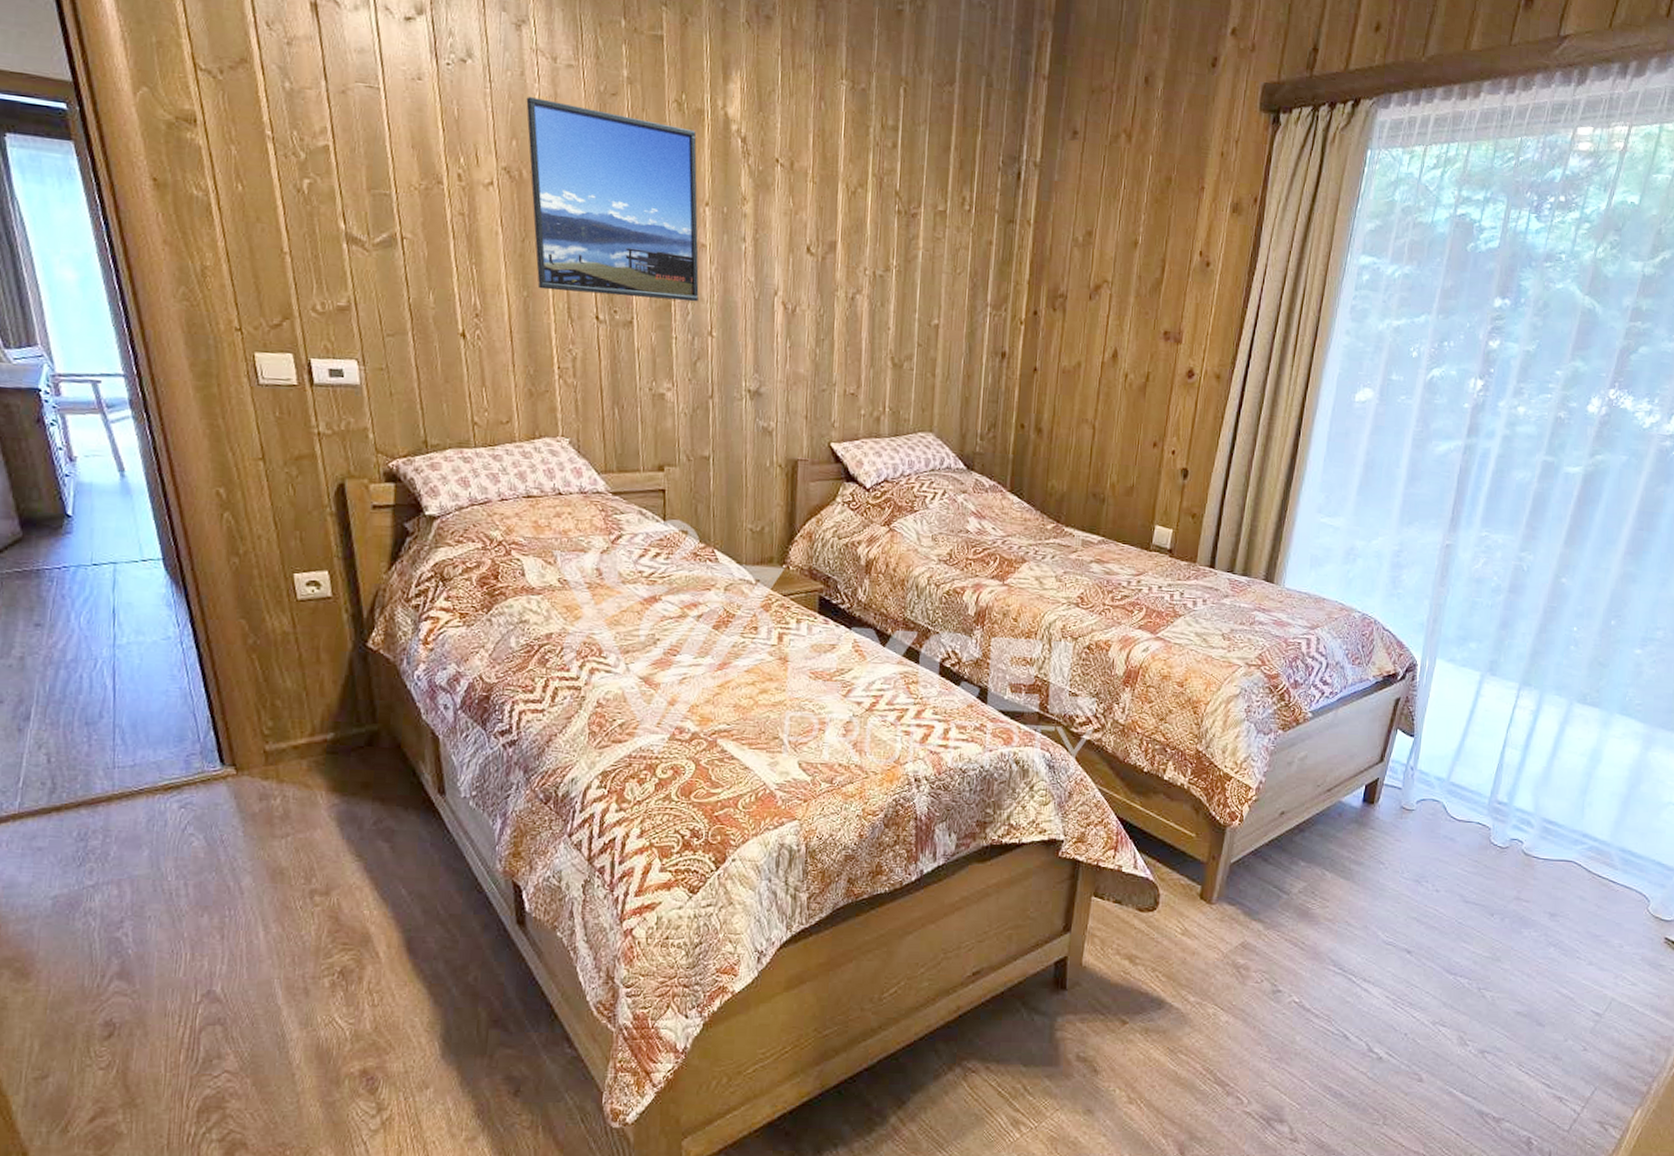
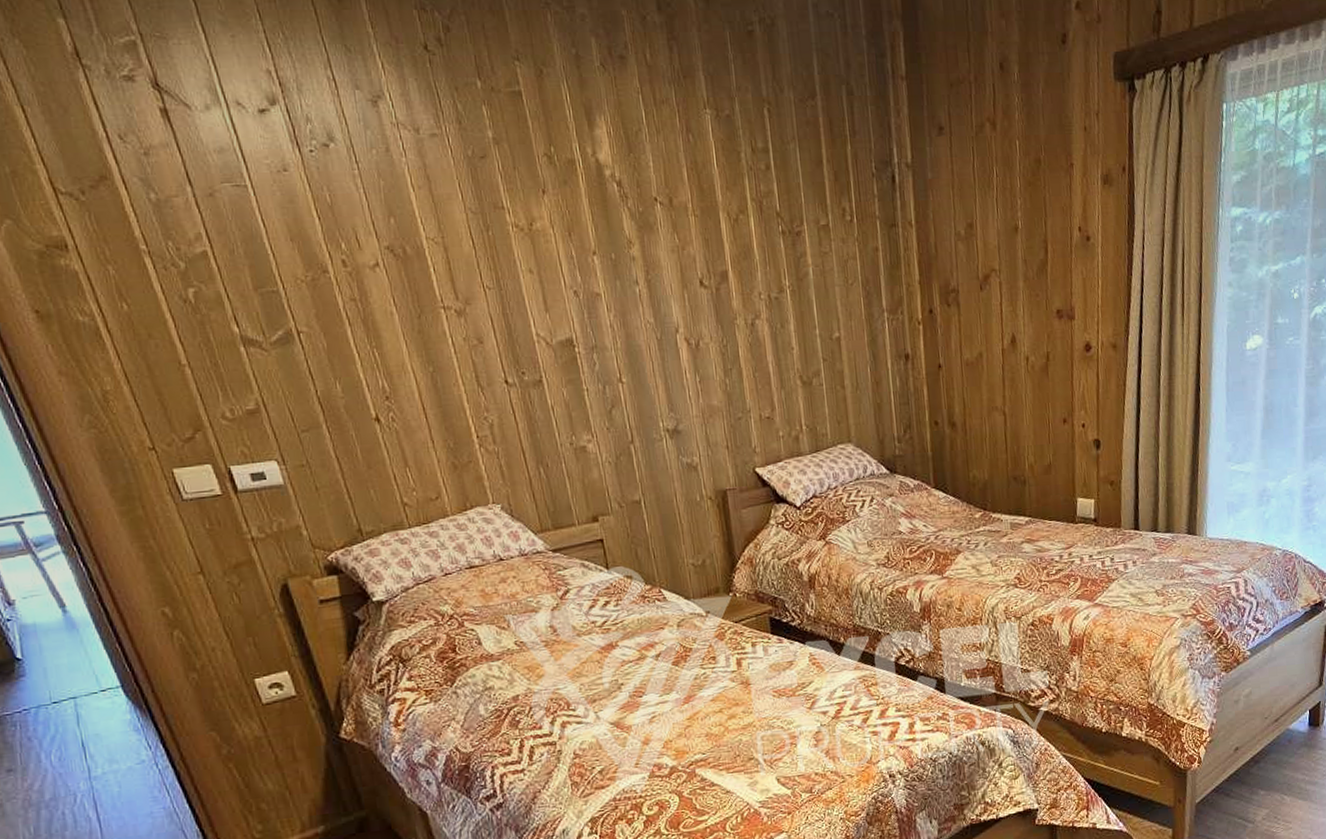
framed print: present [526,97,699,302] -> none [396,172,602,362]

